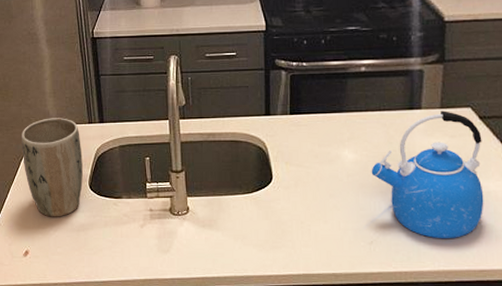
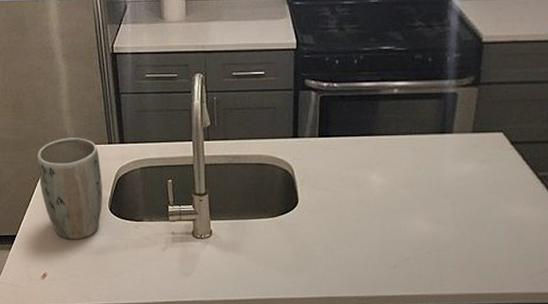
kettle: present [371,111,484,238] -> none [398,135,512,263]

